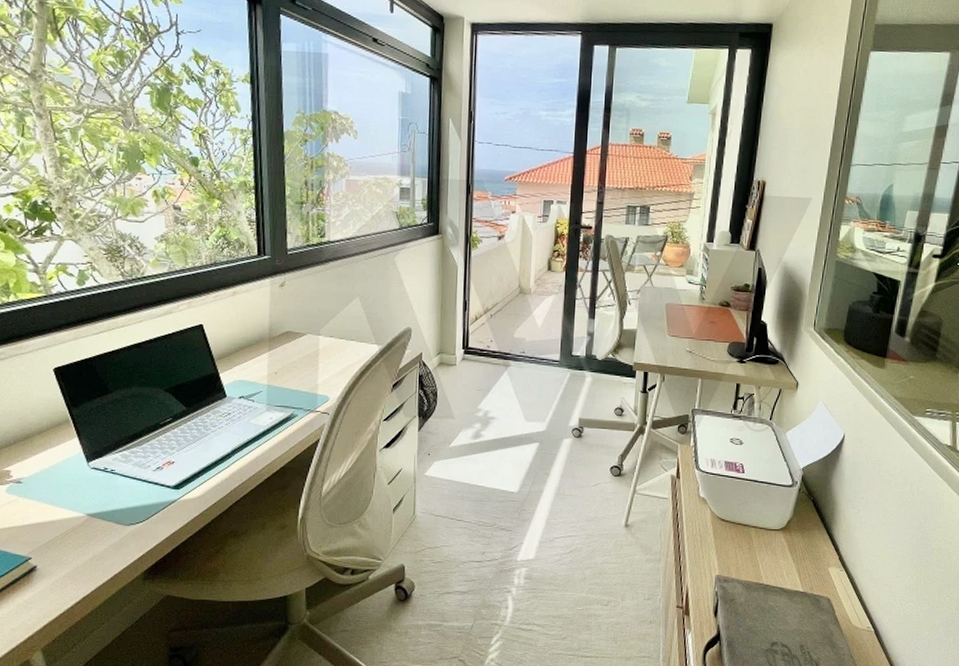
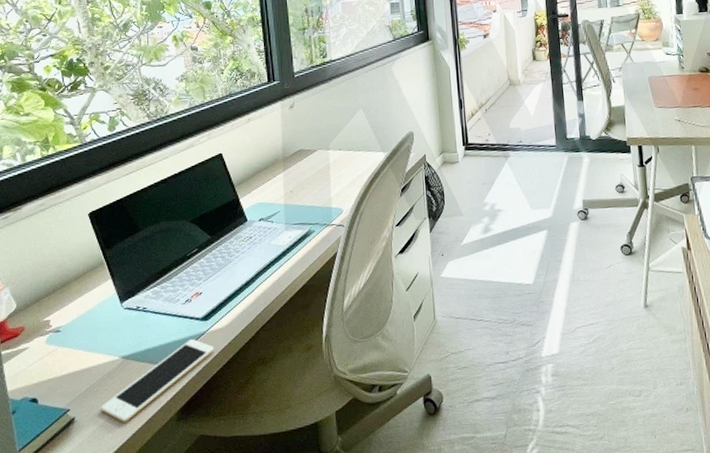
cell phone: none [64,505,185,575] -> present [101,339,215,422]

